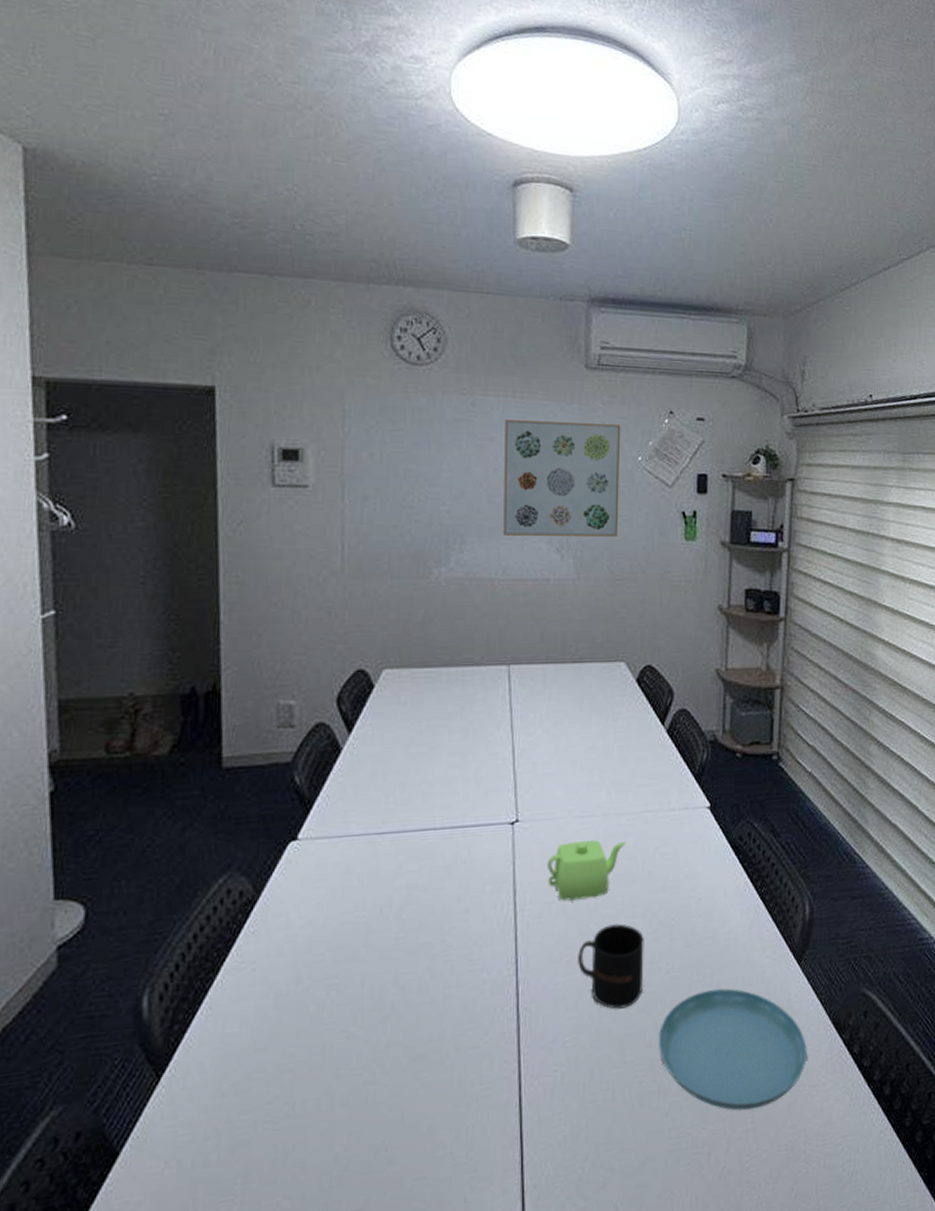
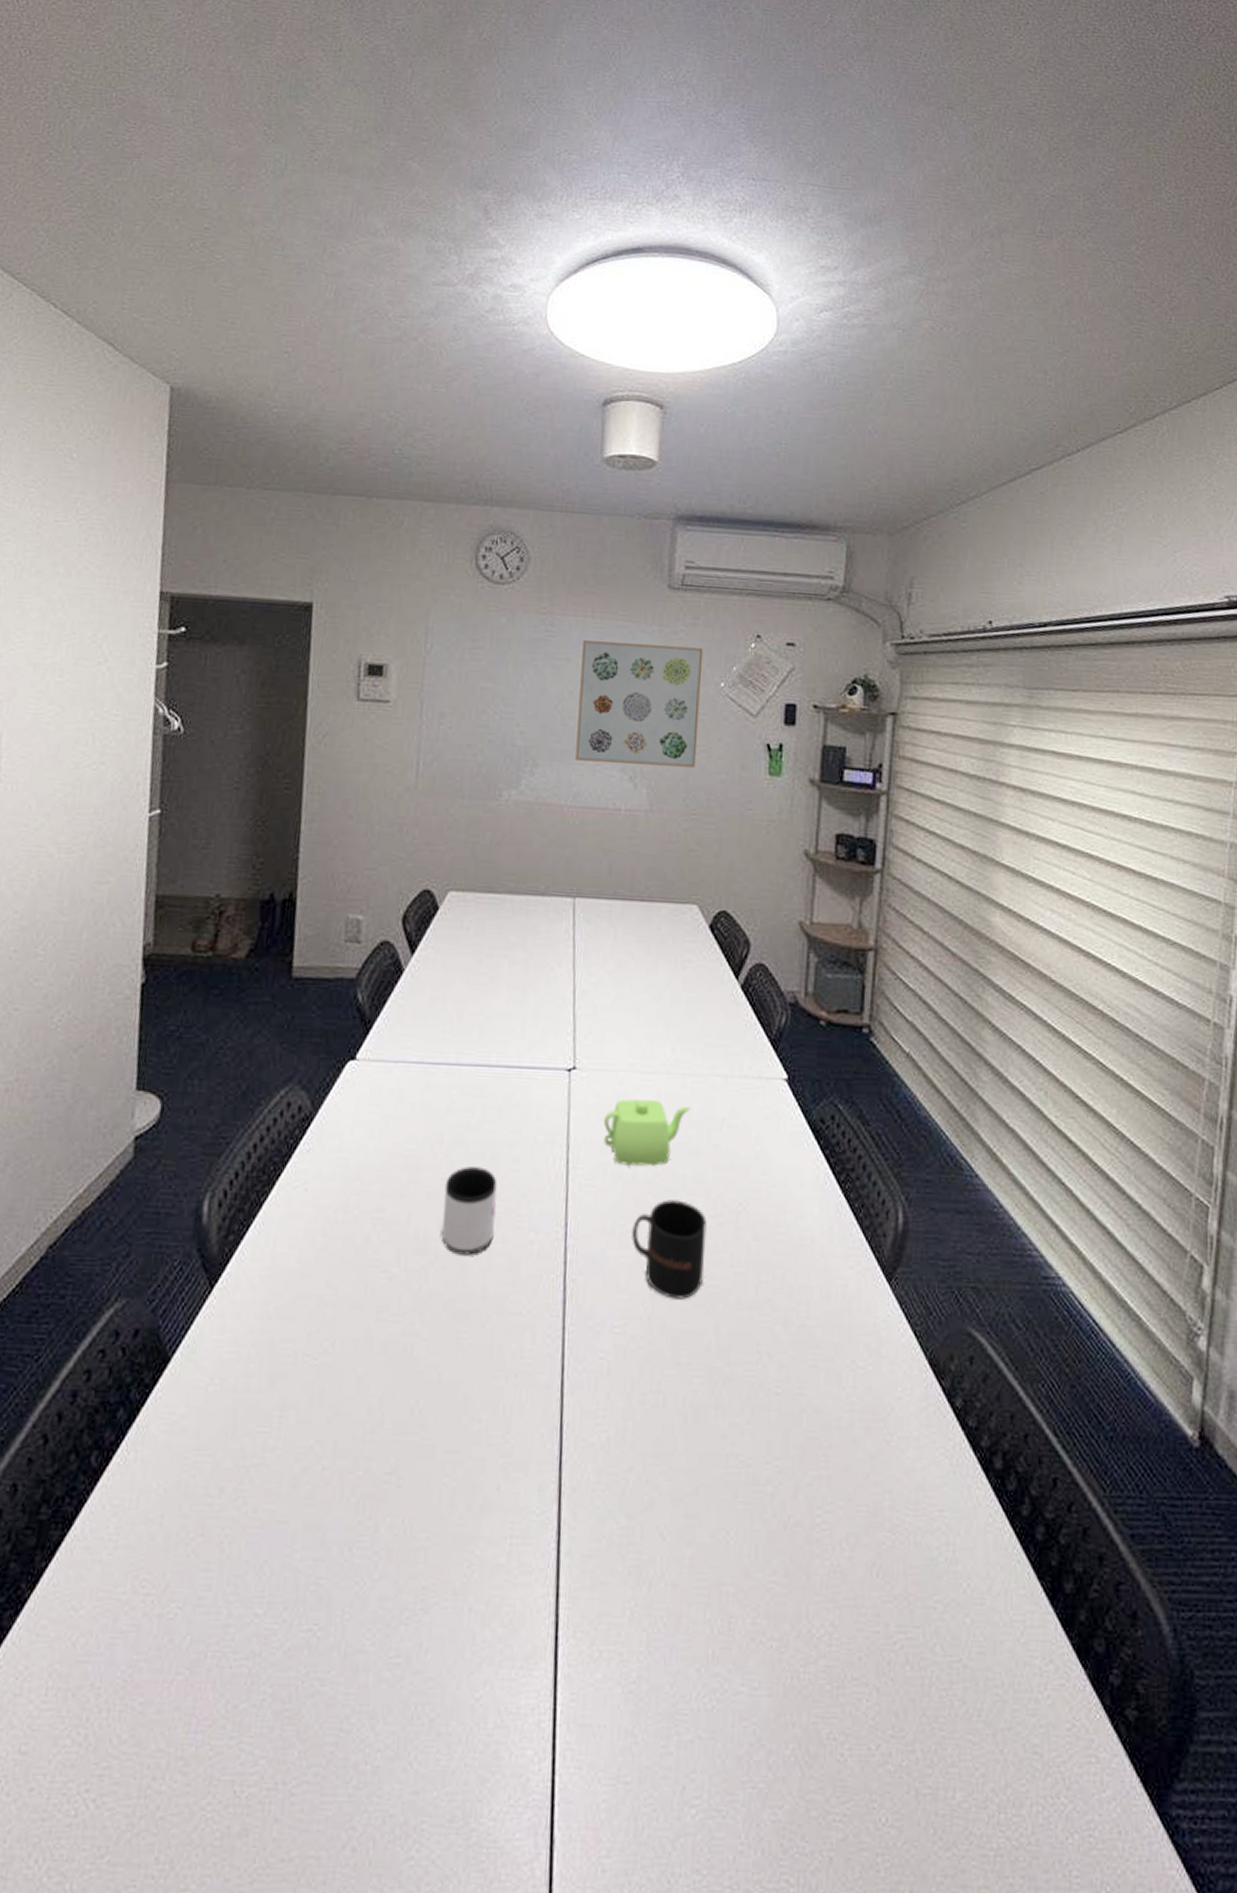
mug: none [396,922,449,1005] -> present [442,1166,497,1256]
saucer: present [658,988,807,1111] -> none [718,1295,896,1452]

